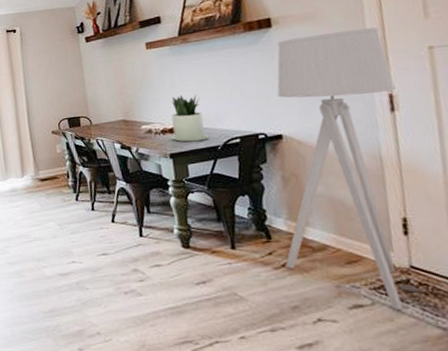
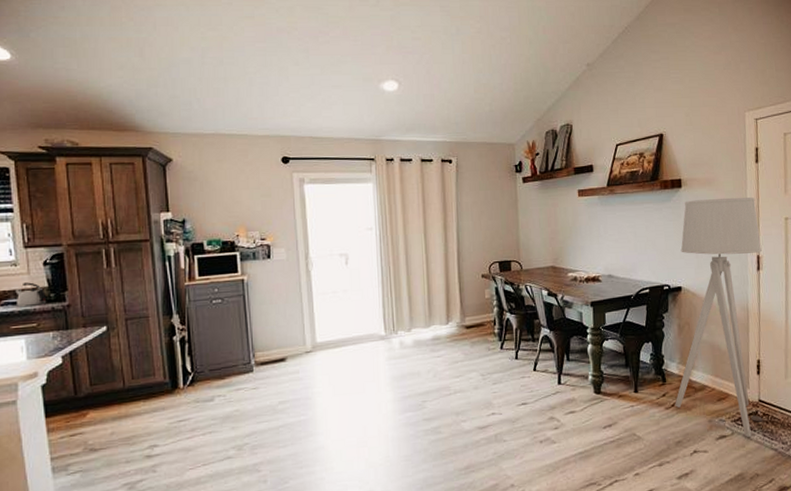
planter: present [171,94,209,142] -> none [593,244,625,291]

